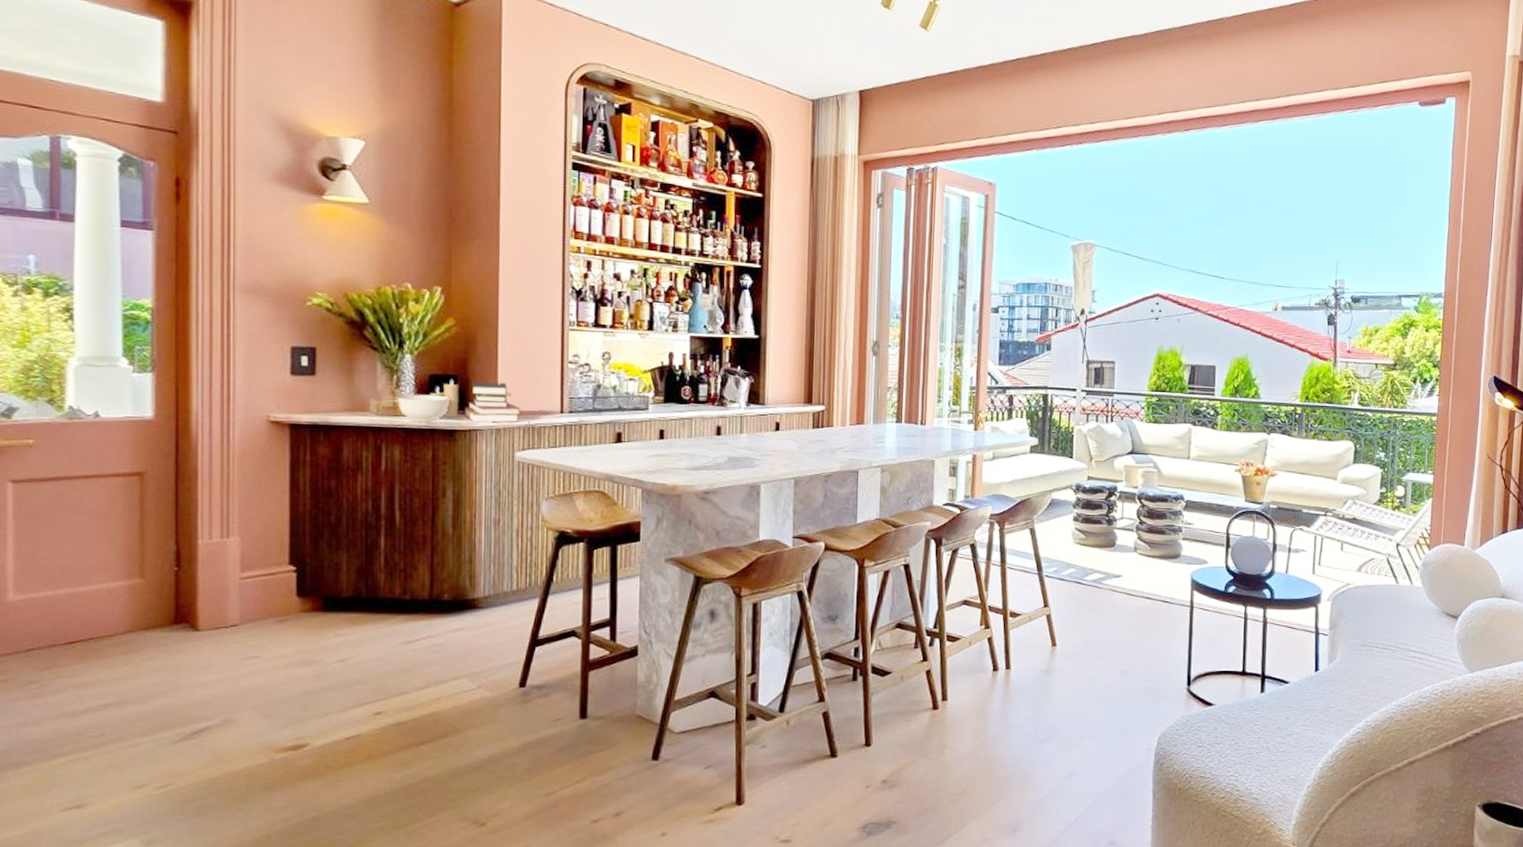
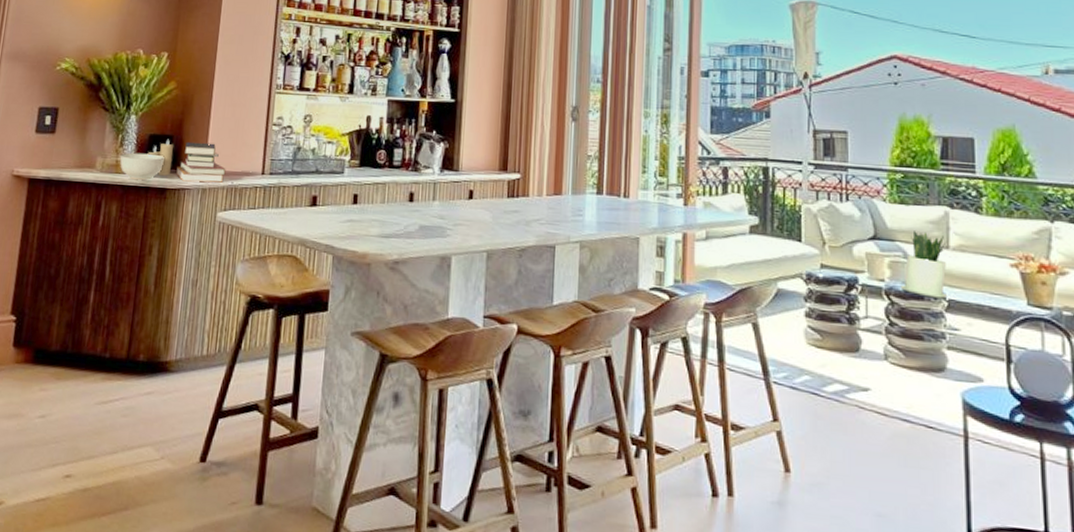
planter: none [1150,445,1189,500] -> present [900,231,947,299]

